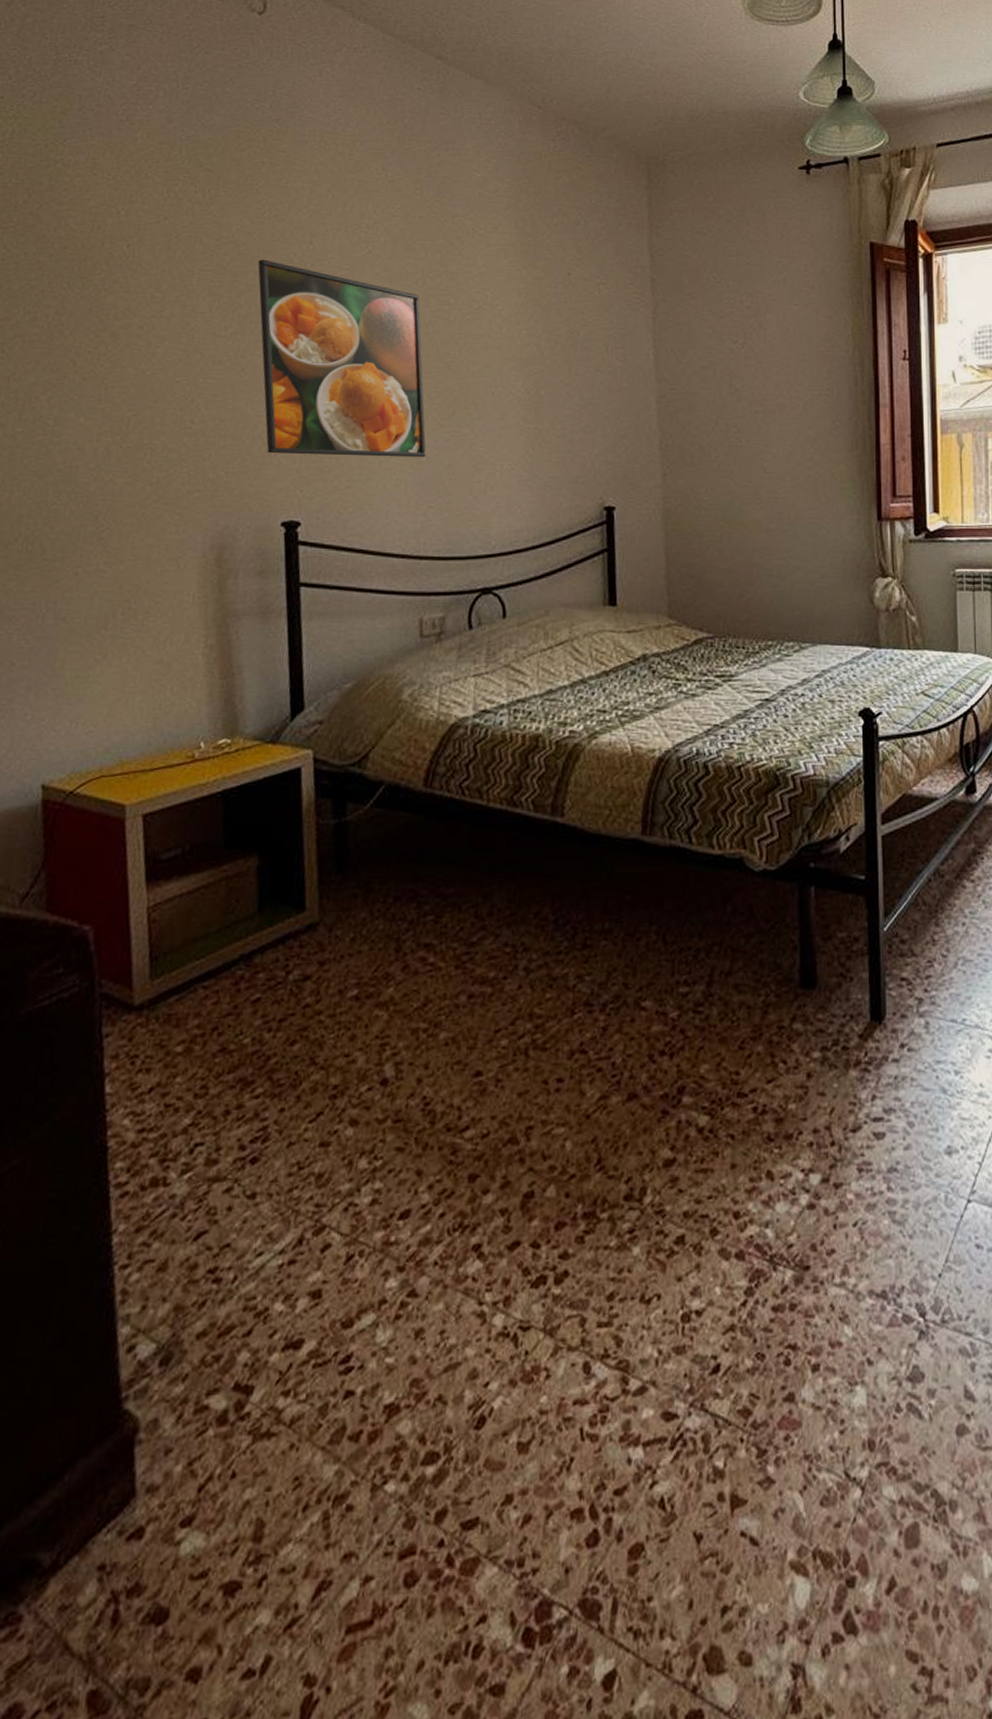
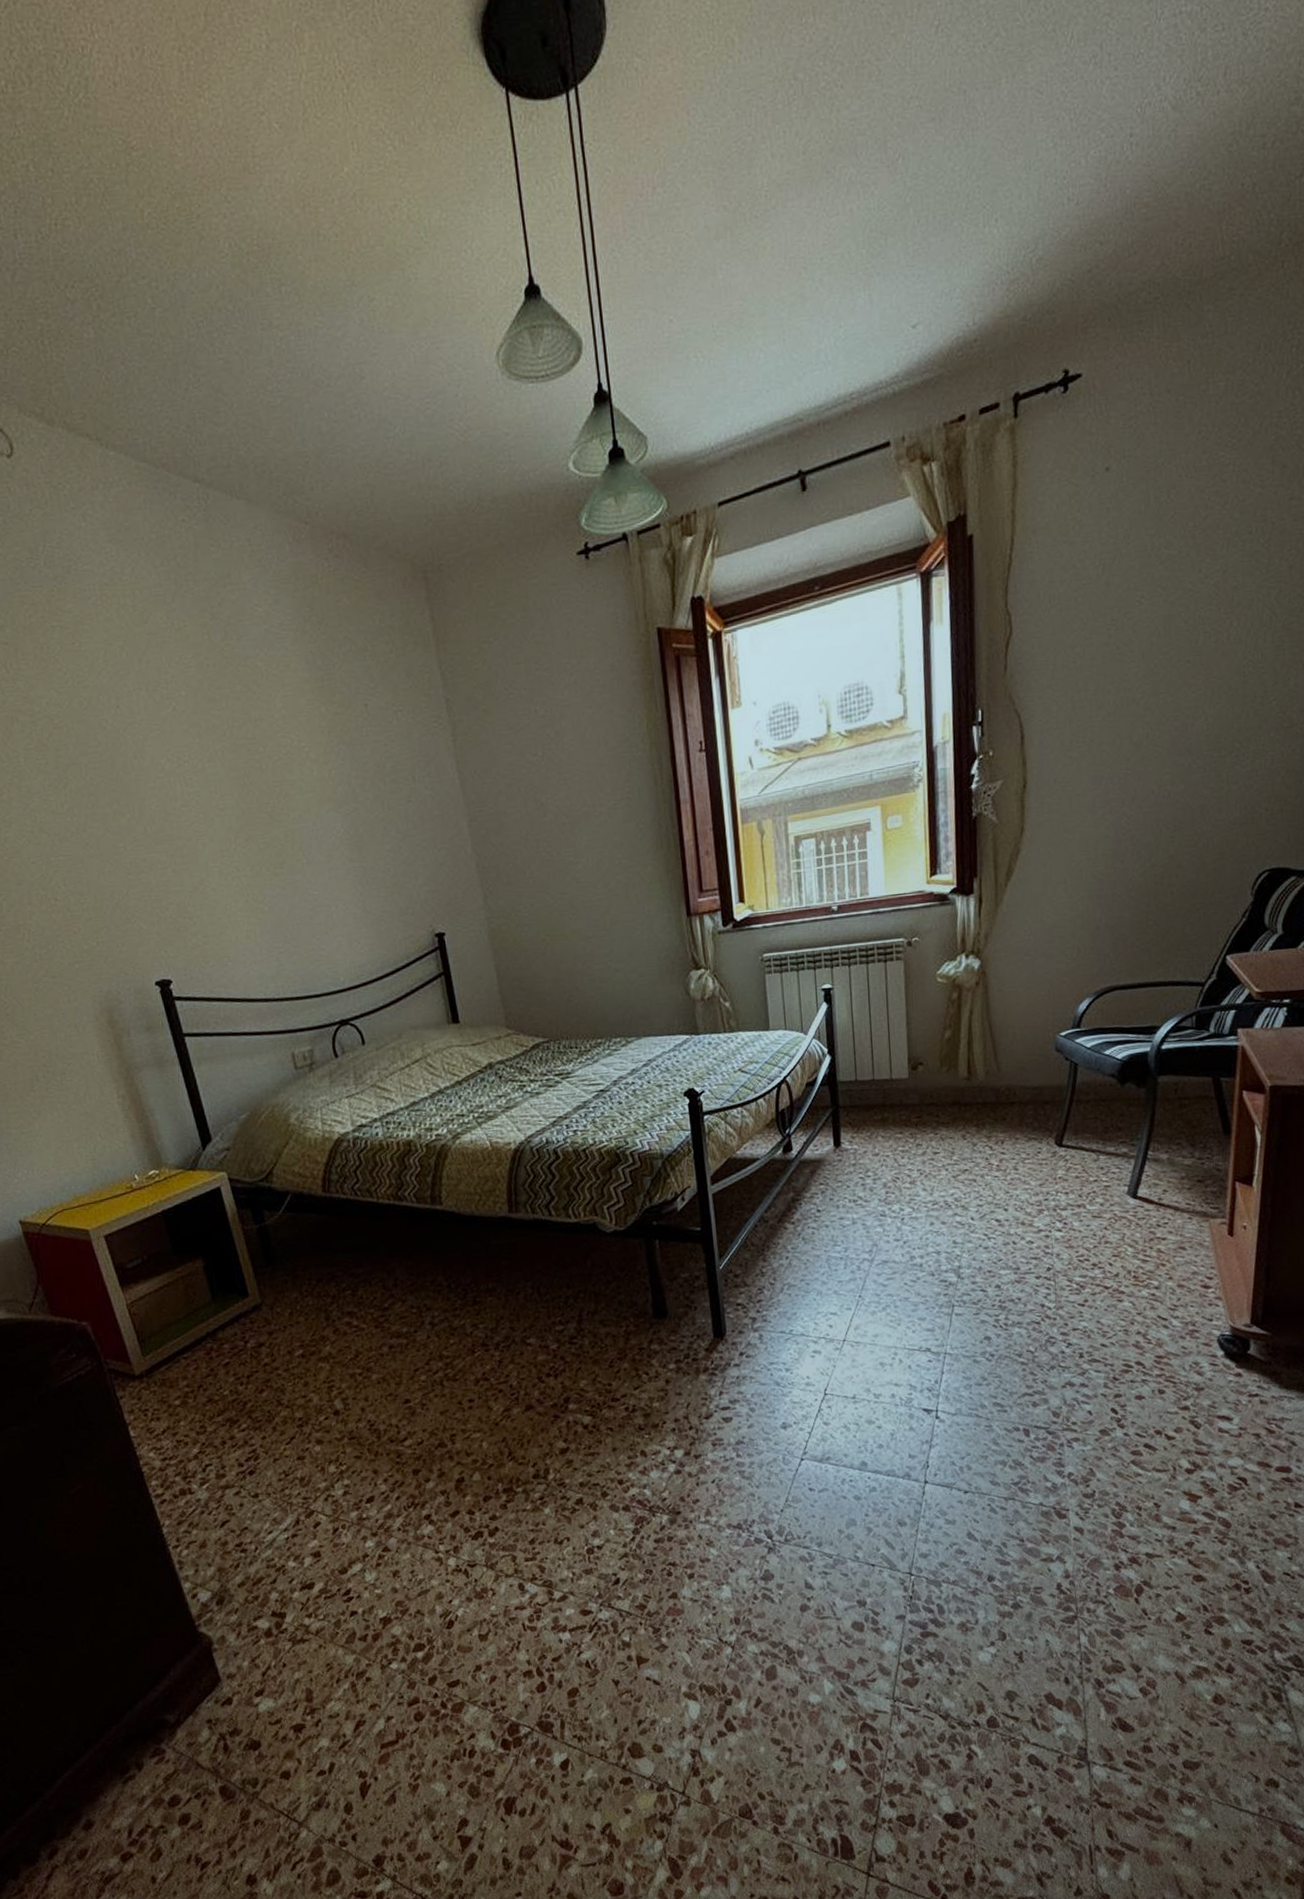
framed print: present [257,259,426,458] -> none [74,730,267,921]

